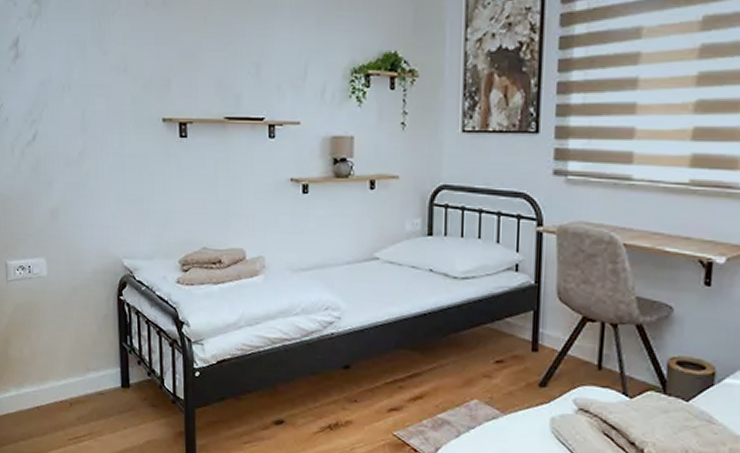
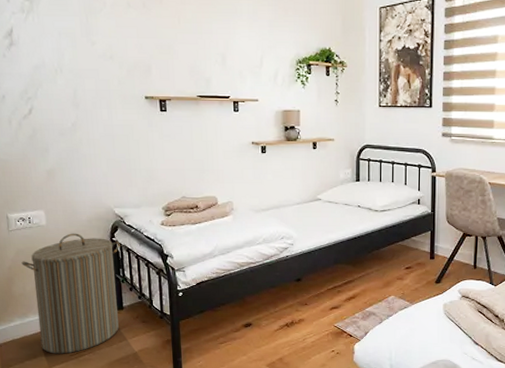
laundry hamper: none [19,287,129,437] -> present [21,233,120,354]

